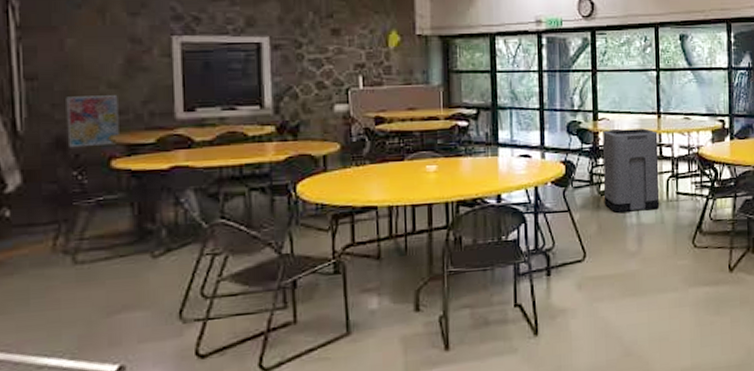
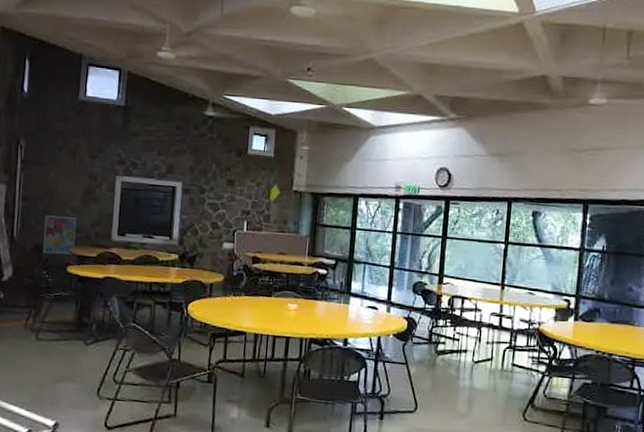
trash can: present [602,128,660,214] -> none [439,294,500,377]

